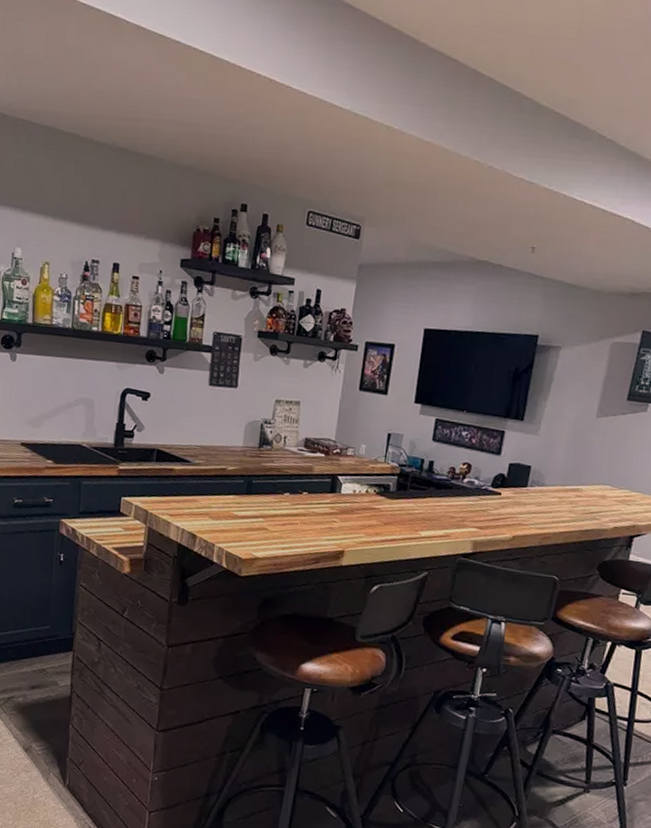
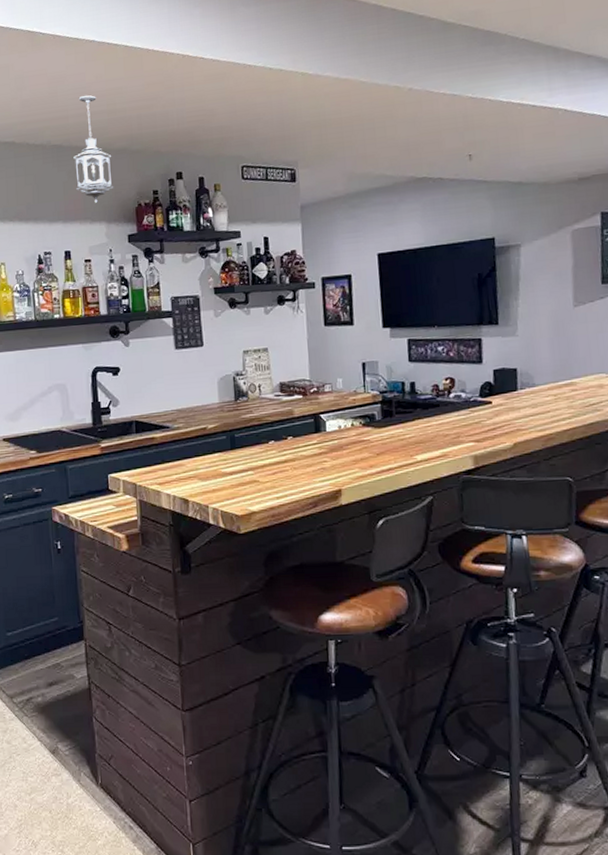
hanging lantern: none [135,100,177,220] -> present [73,95,114,204]

